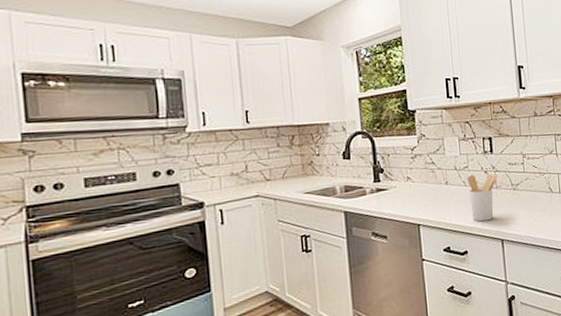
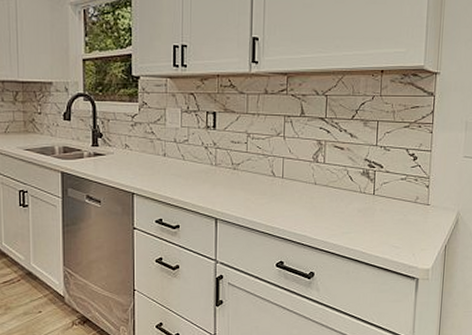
utensil holder: present [467,173,498,222] -> none [186,149,219,198]

